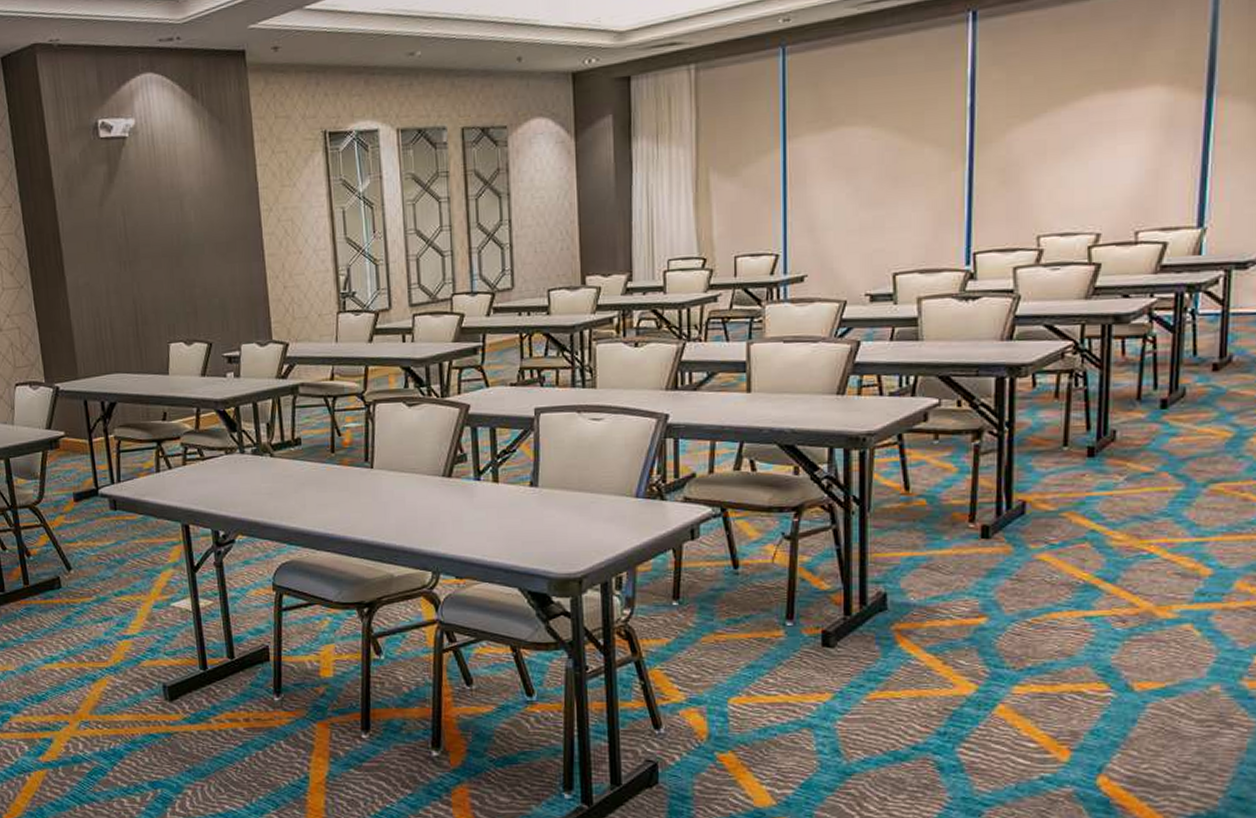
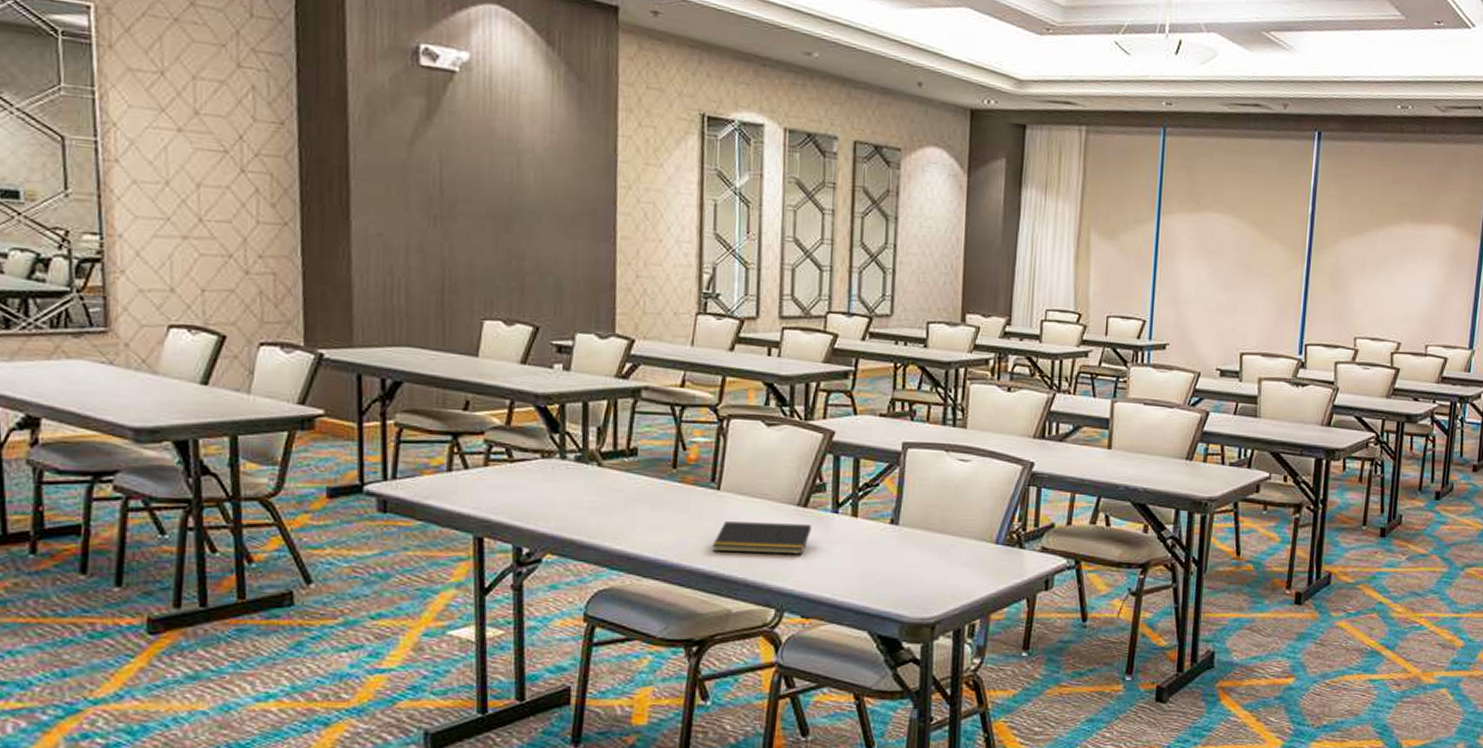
notepad: none [371,493,458,524] -> present [712,521,812,555]

